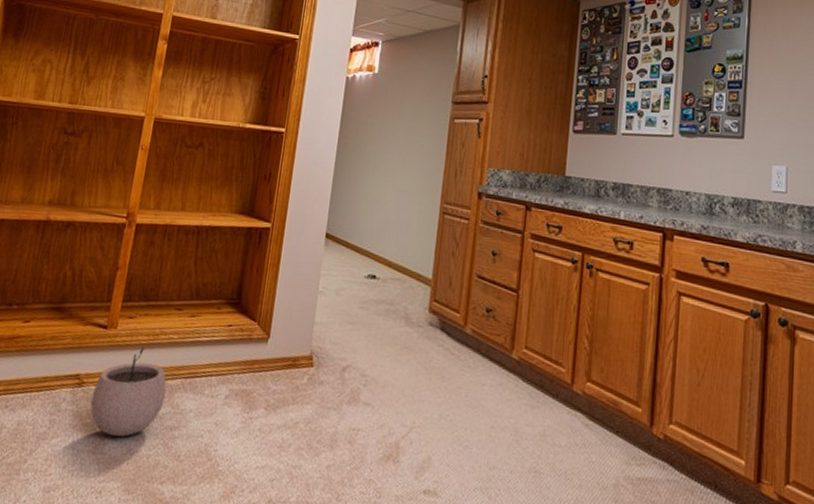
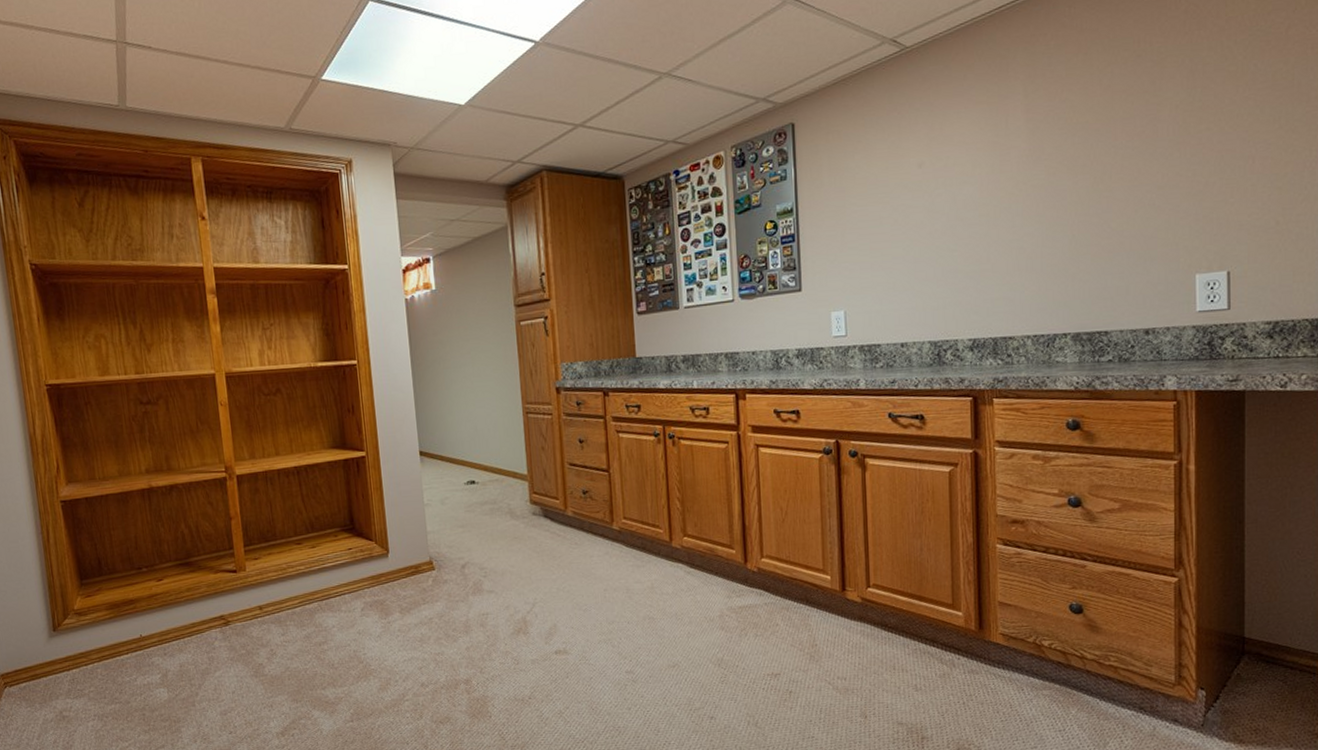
plant pot: present [90,347,167,437] -> none [240,582,307,660]

